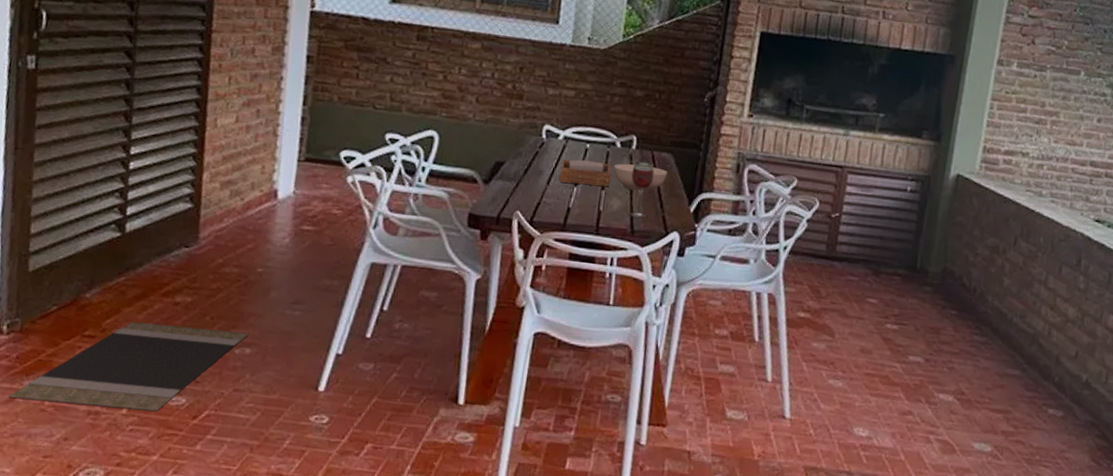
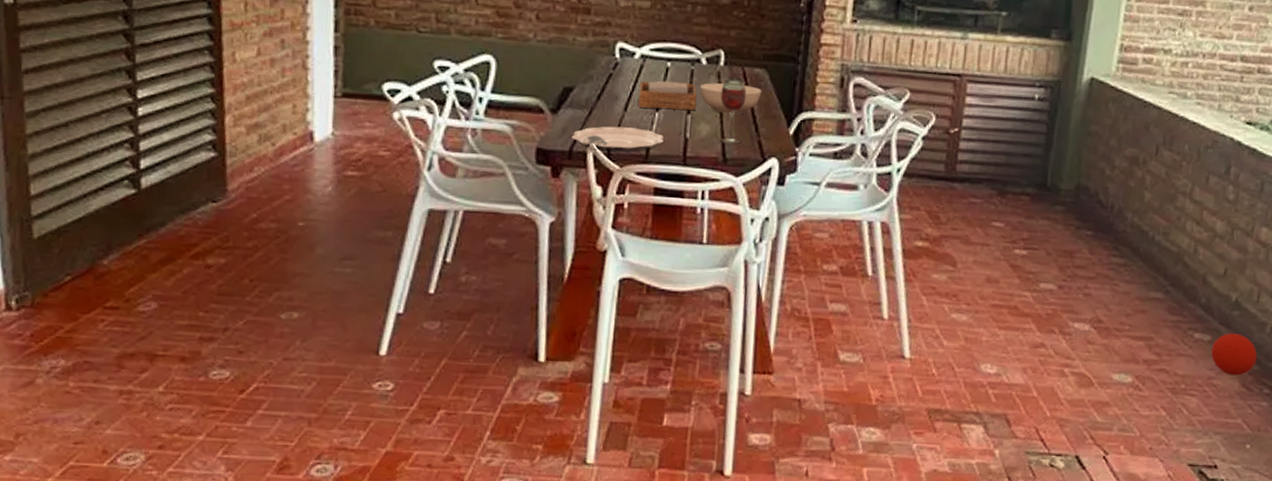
doormat: present [9,322,249,412] -> none [27,289,295,387]
plate: none [500,197,581,221] -> present [571,126,665,153]
ball: none [1063,410,1106,451] -> present [1211,333,1257,376]

